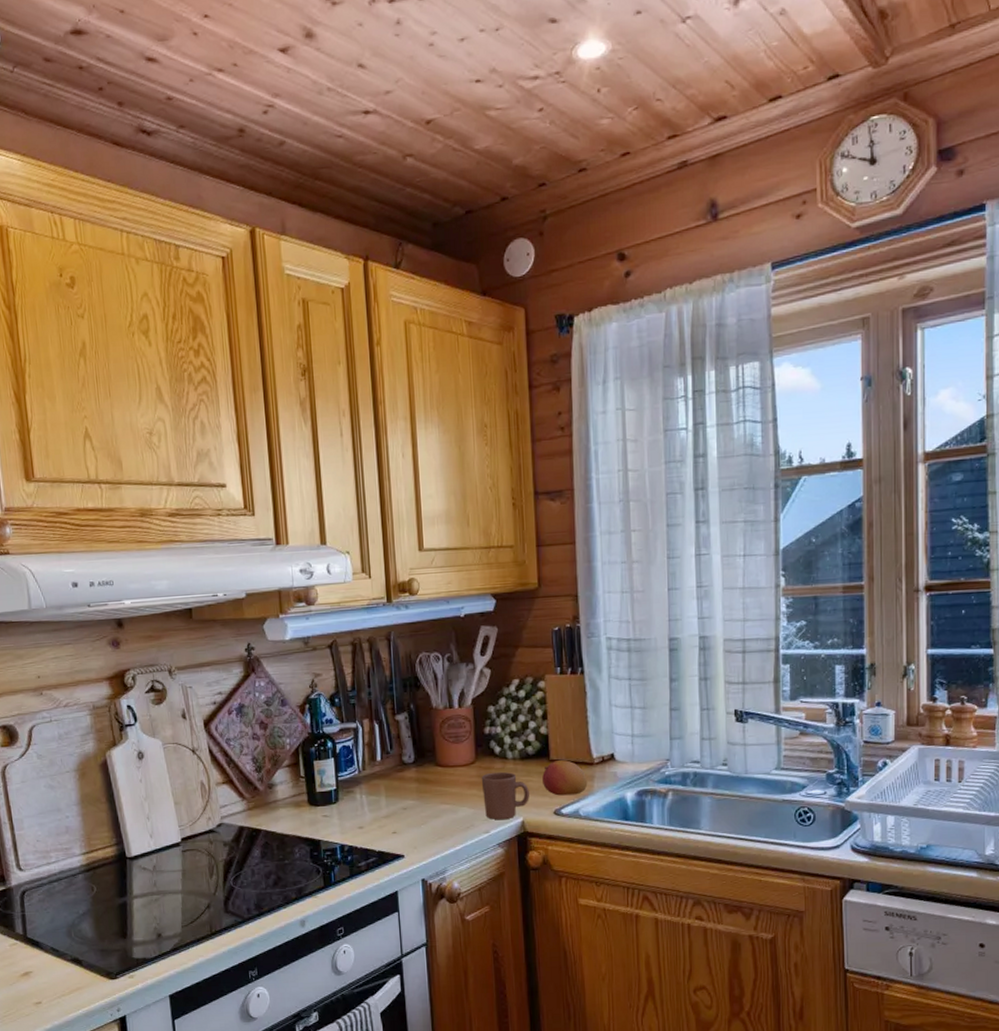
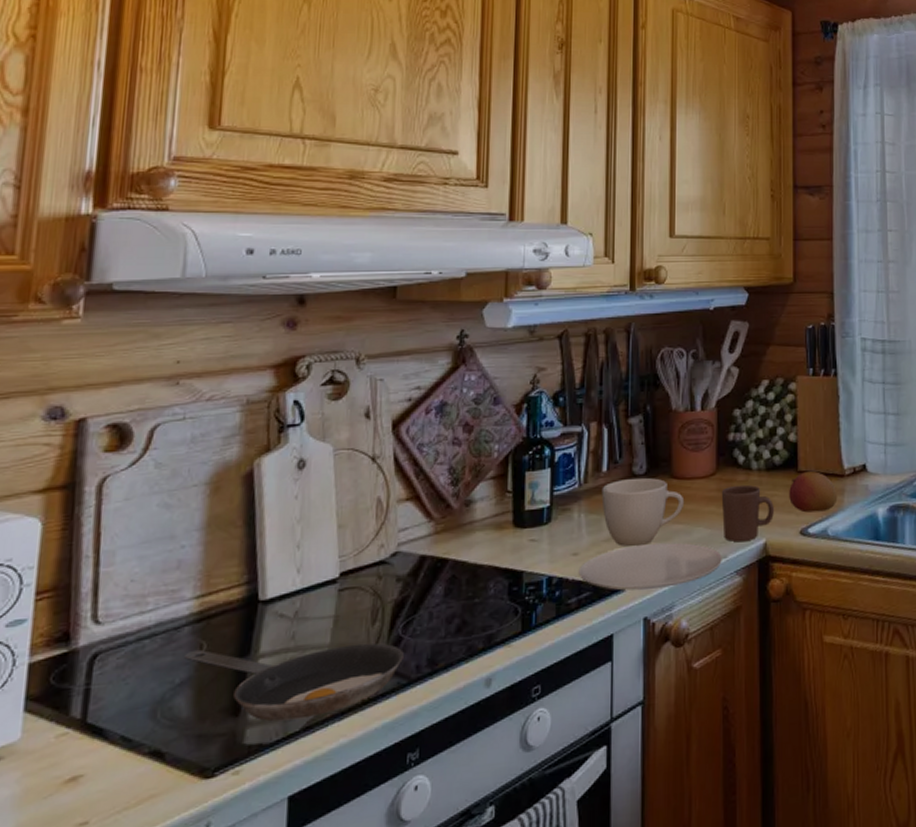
frying pan: none [82,890,237,943] -> present [184,643,404,722]
plate: none [365,819,485,857] -> present [578,542,722,591]
cup: none [378,766,450,823] -> present [601,477,685,547]

